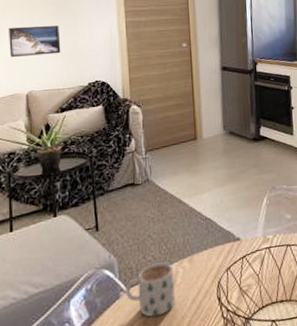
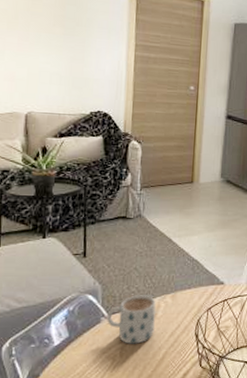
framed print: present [9,25,61,57] -> none [12,43,66,78]

